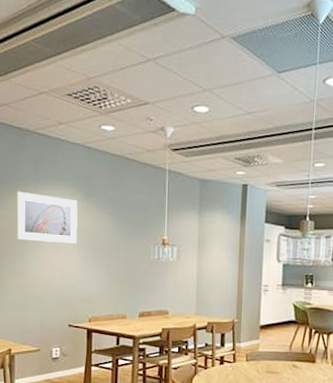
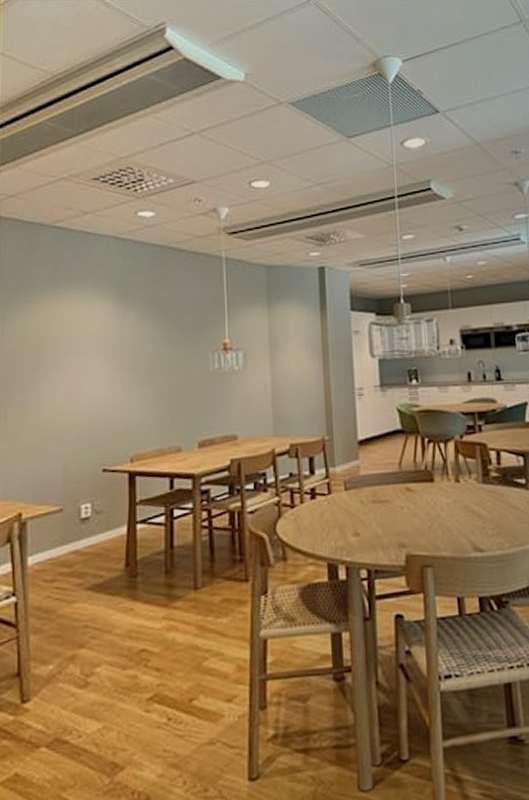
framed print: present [16,191,78,244] -> none [28,300,111,363]

